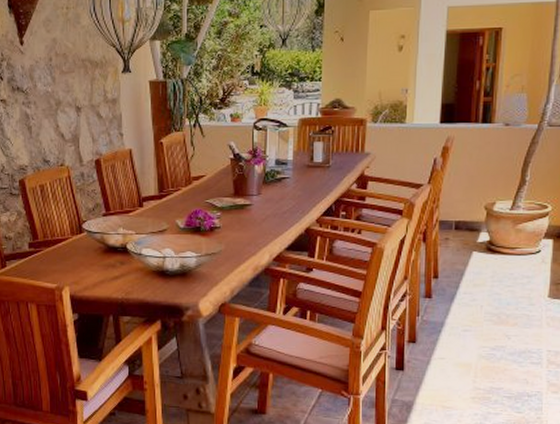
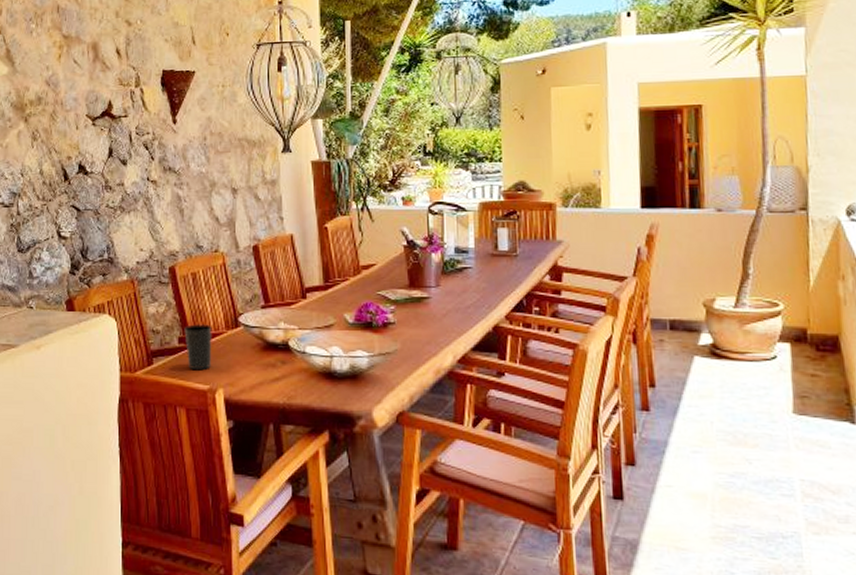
cup: none [33,231,59,272] -> present [184,324,212,371]

